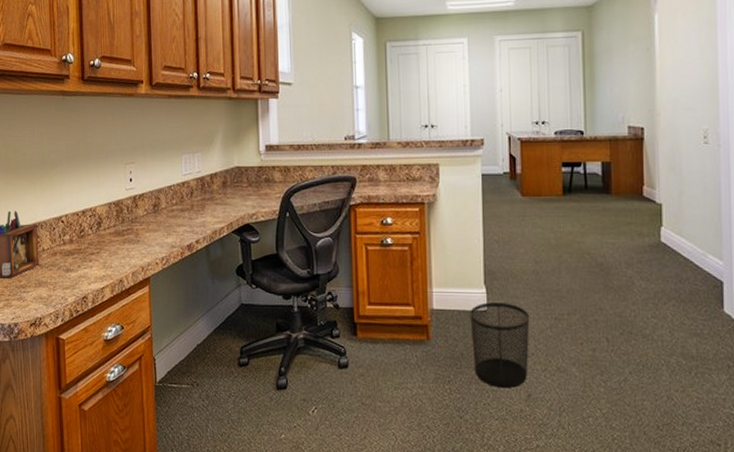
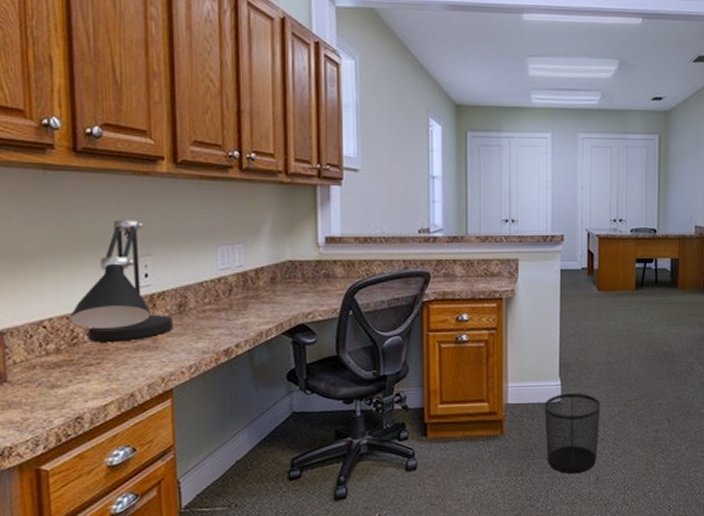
desk lamp: none [78,134,150,235] -> present [68,220,173,342]

